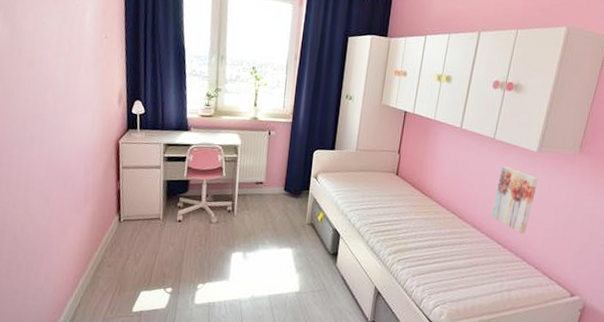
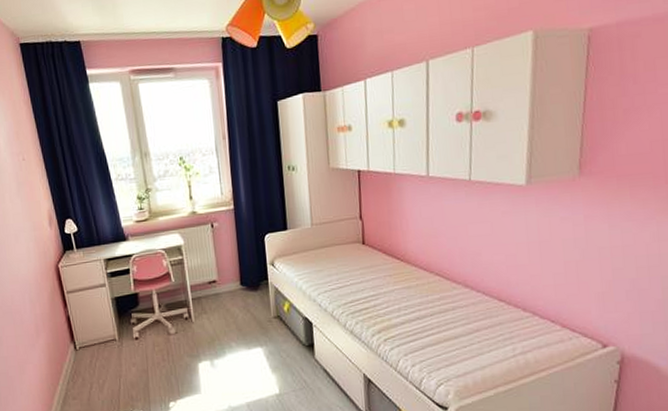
wall art: present [491,166,538,234] -> none [484,209,534,285]

